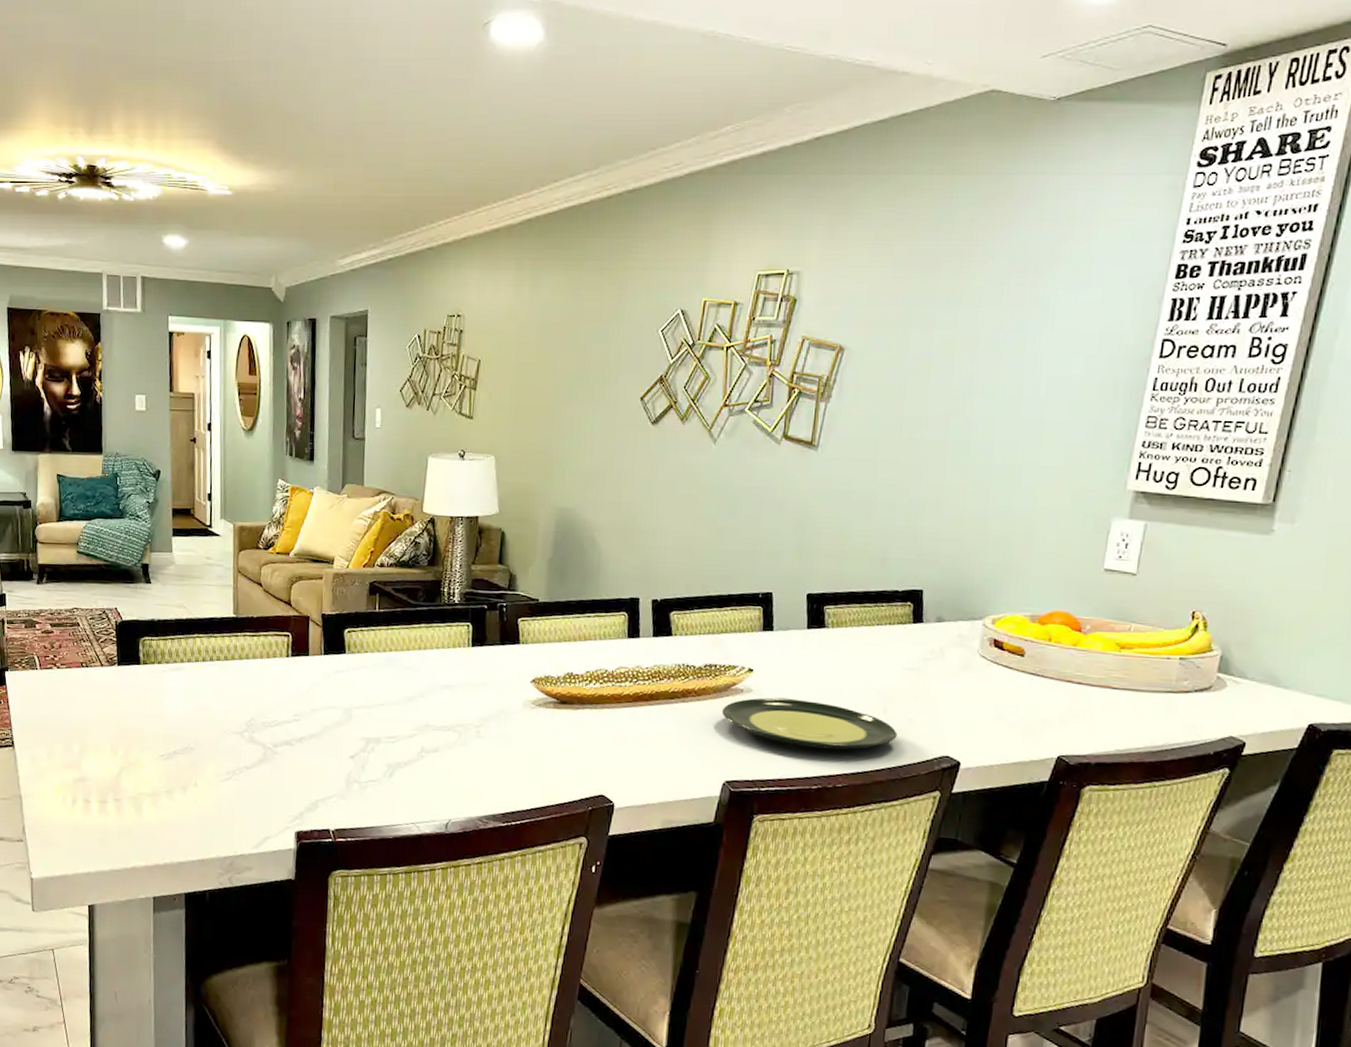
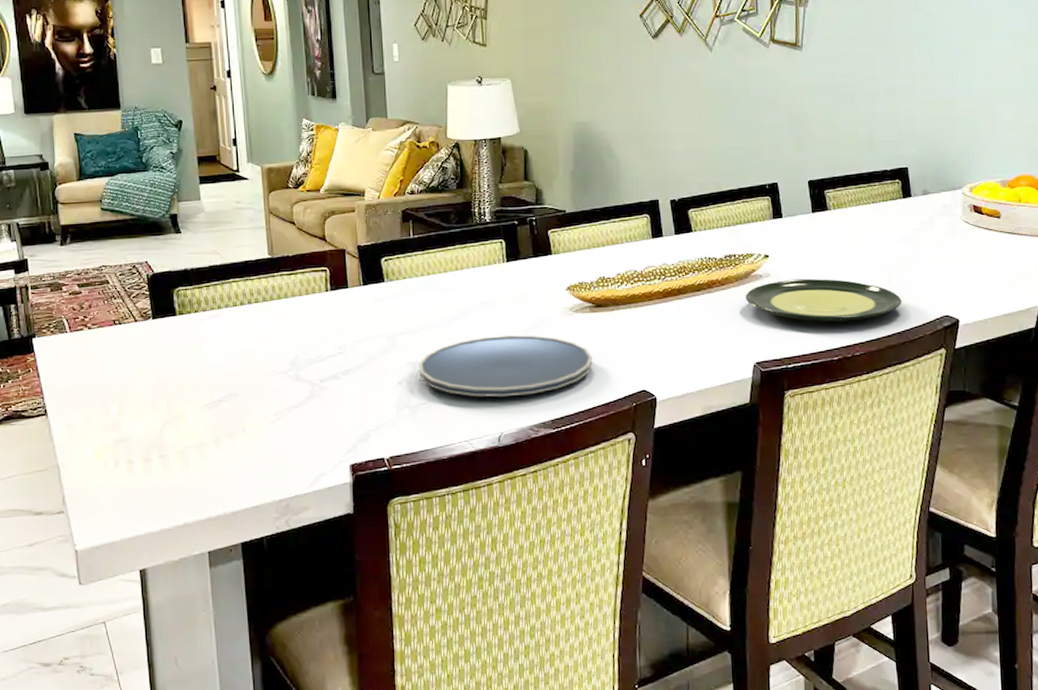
plate: none [372,721,552,785] -> present [419,335,593,397]

